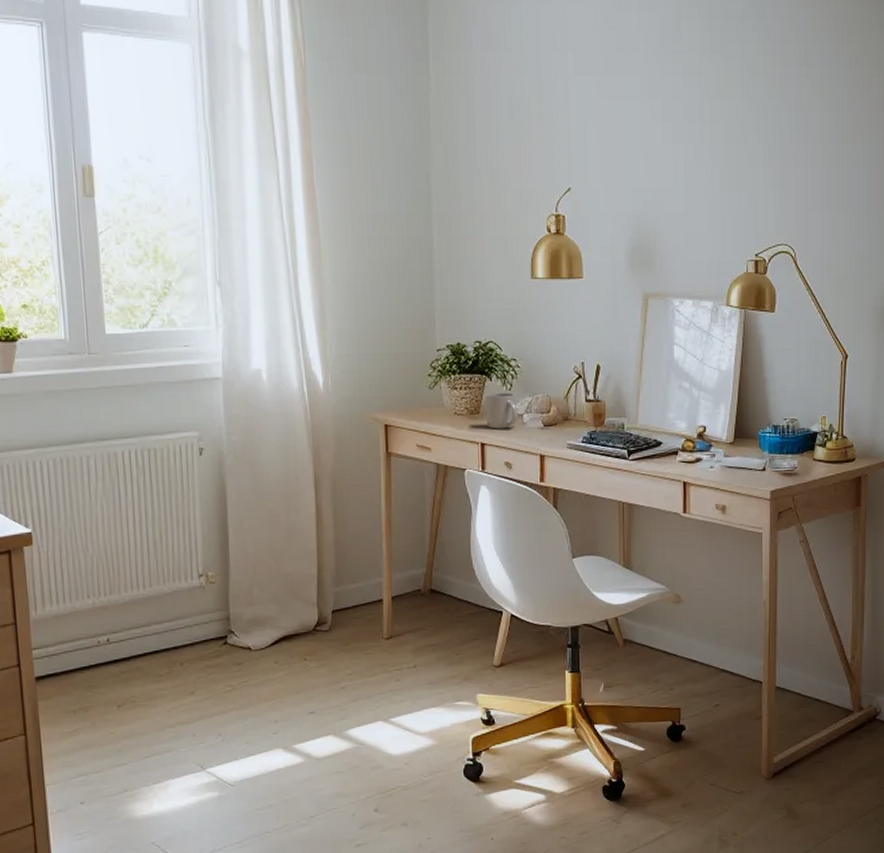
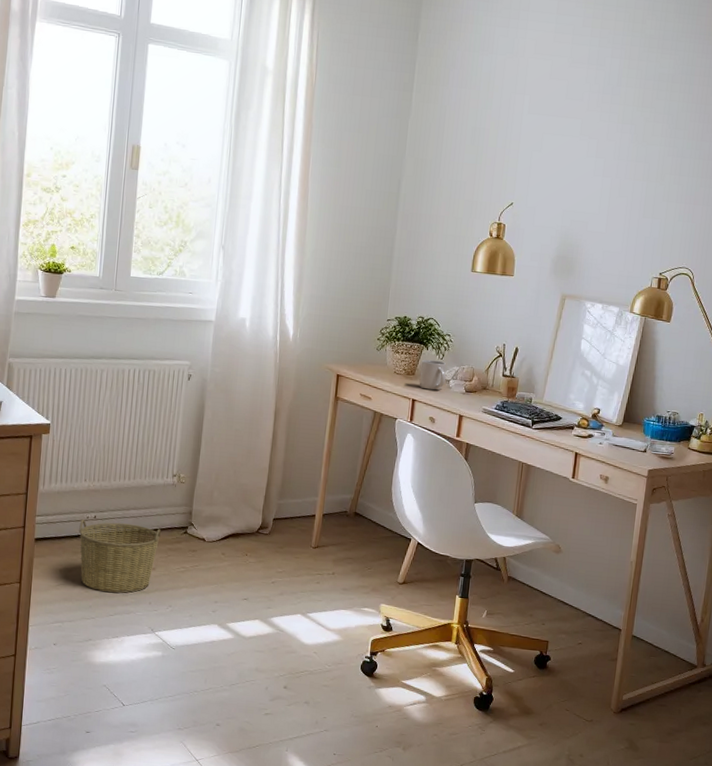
basket: none [89,642,195,731] -> present [79,519,161,593]

